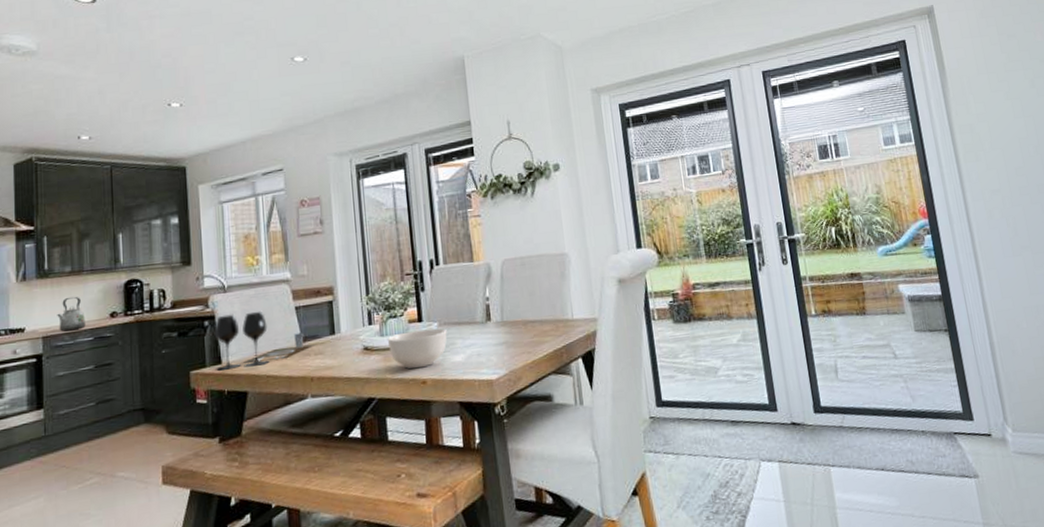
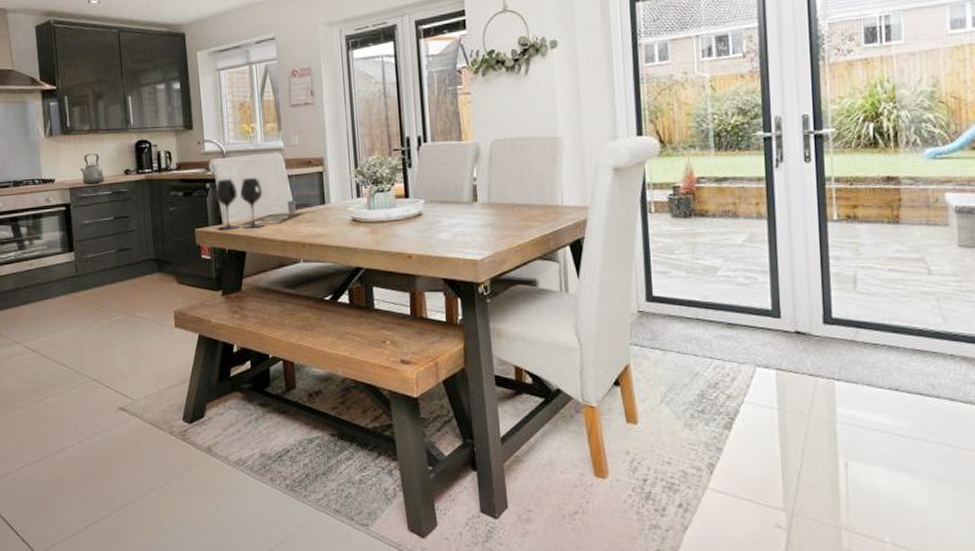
bowl: present [387,328,447,369] -> none [374,205,433,243]

